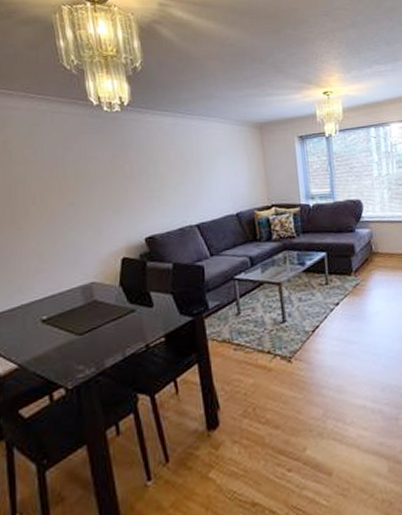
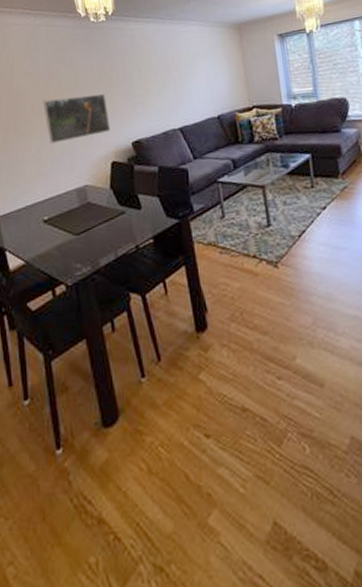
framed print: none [46,186,122,238] -> present [43,93,110,144]

